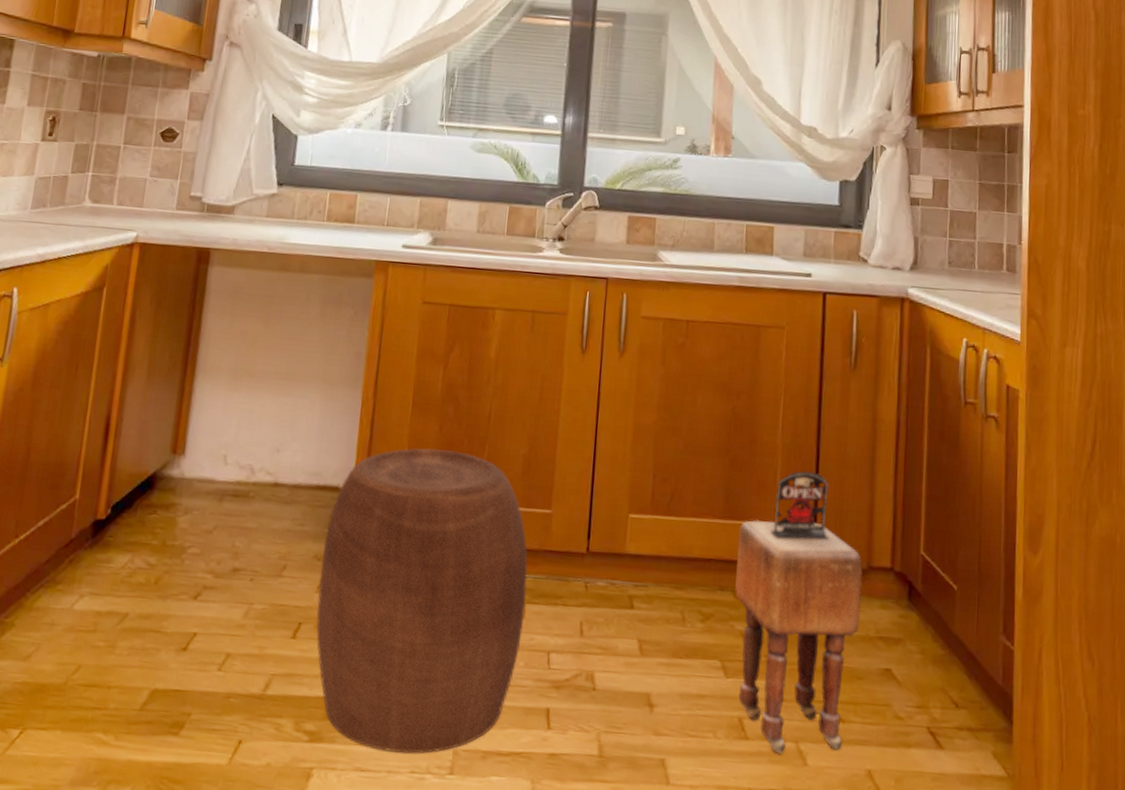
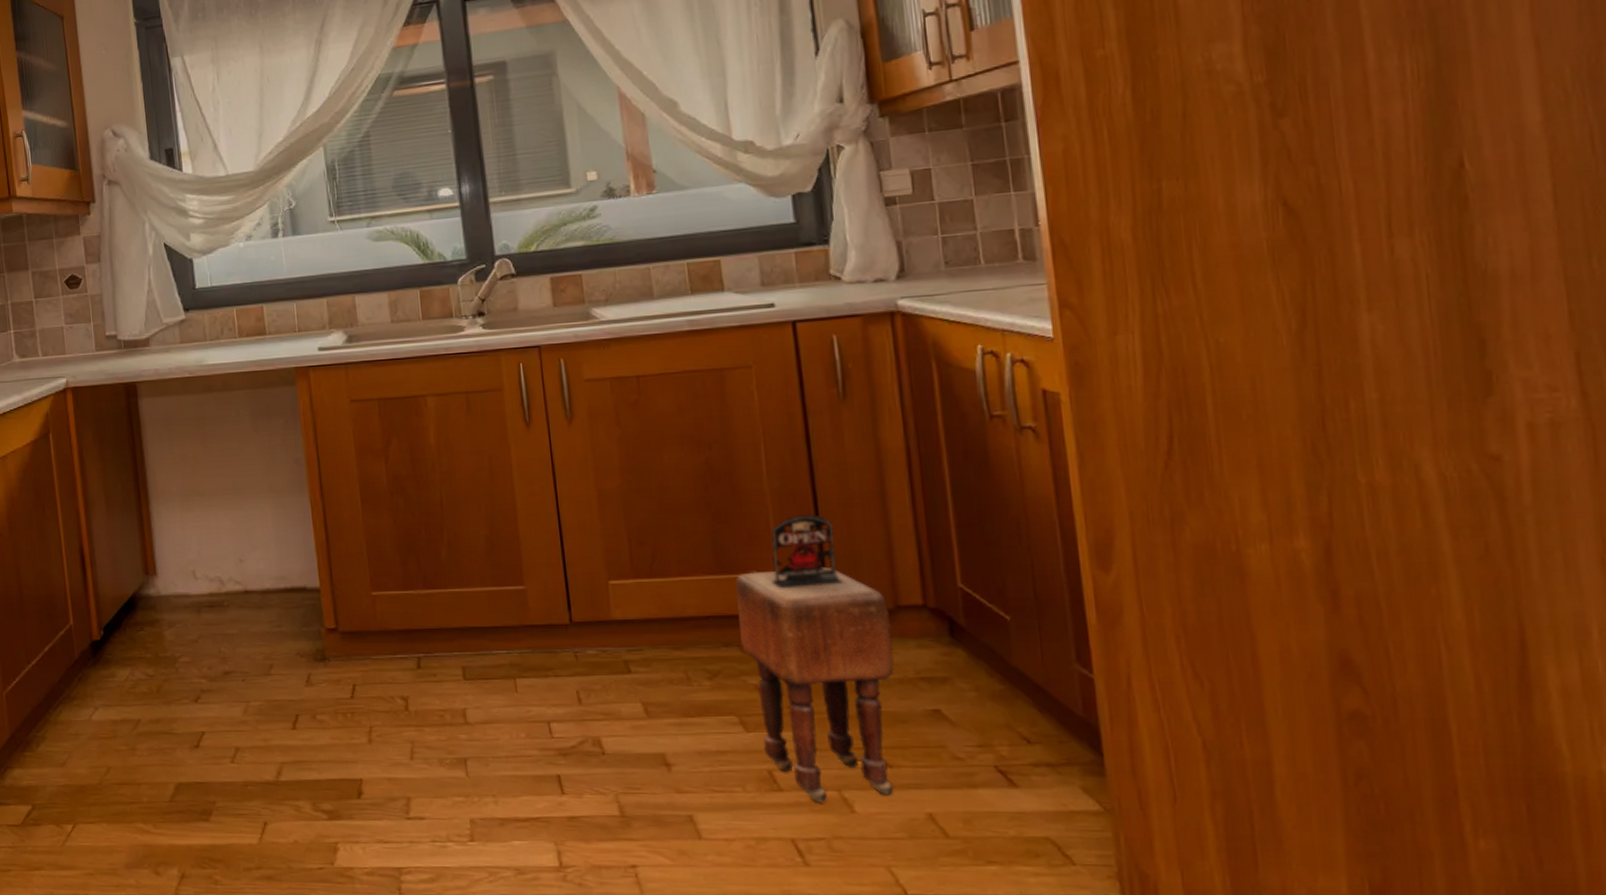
stool: present [316,448,528,755] -> none [302,540,518,826]

